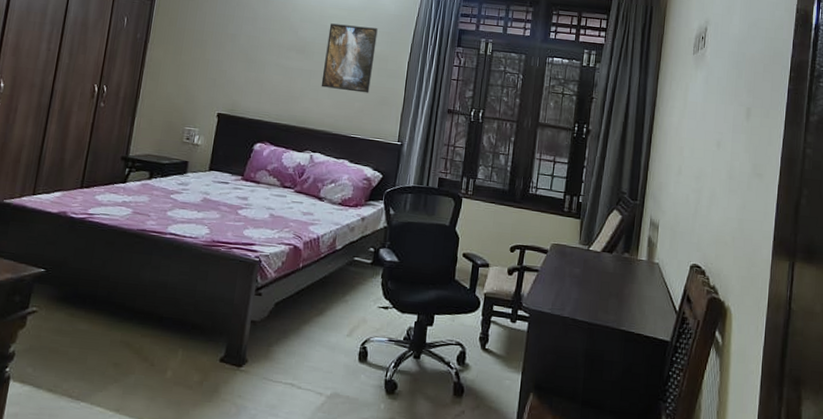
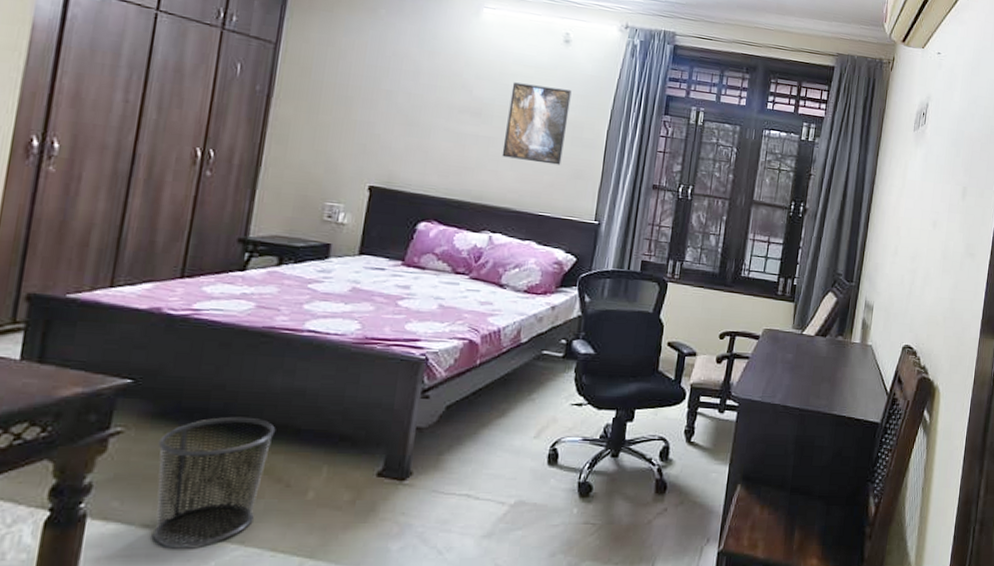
waste bin: none [55,303,145,411] -> present [153,416,276,547]

